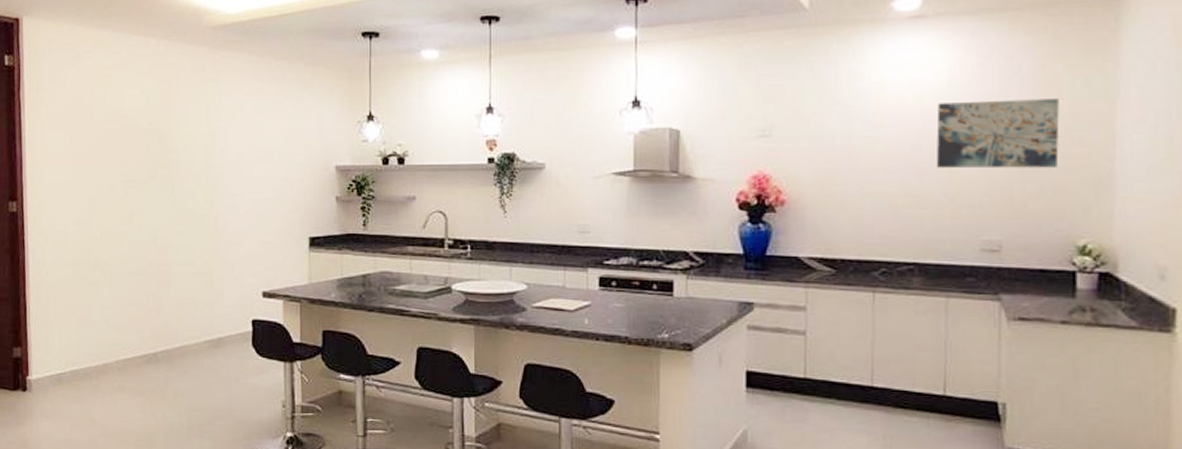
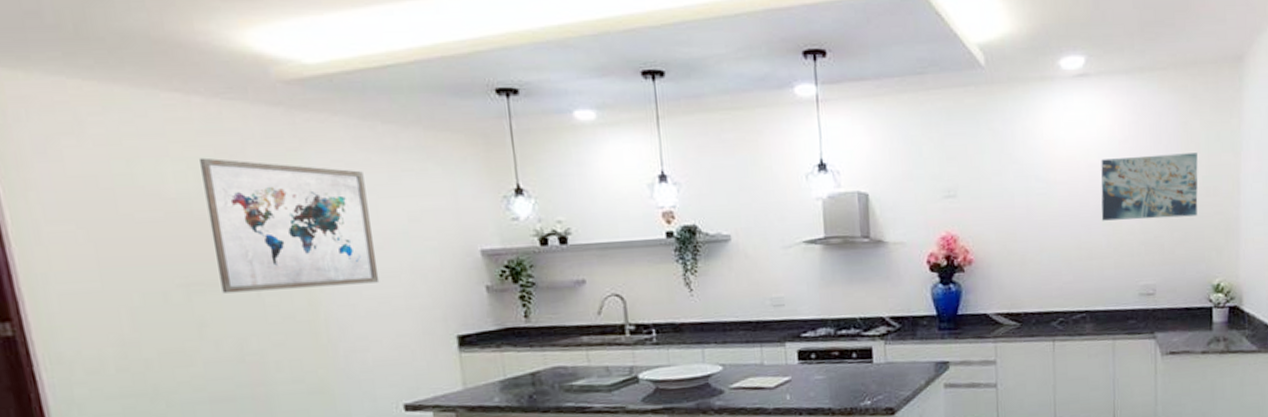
wall art: none [148,84,258,190] -> present [200,157,380,294]

